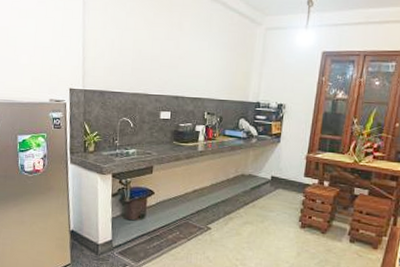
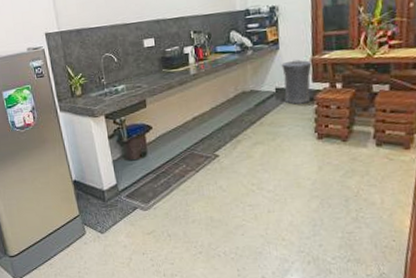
trash can: none [277,154,307,194] -> present [281,59,313,105]

